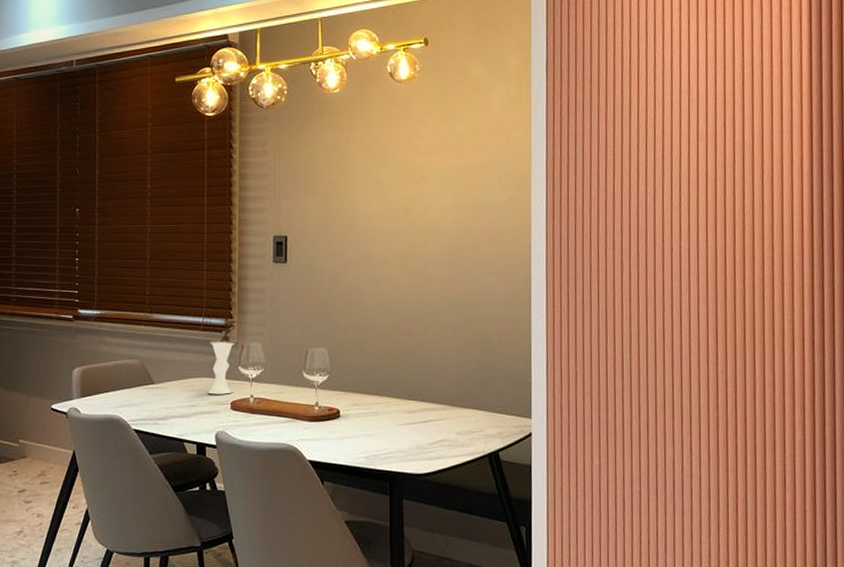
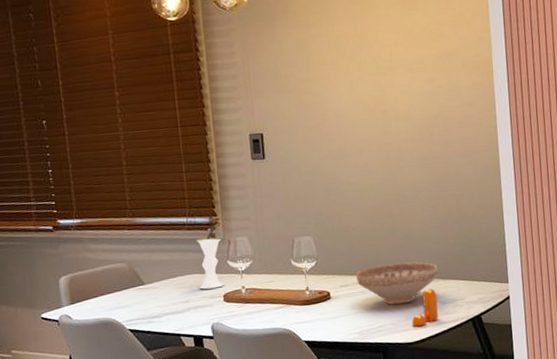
decorative bowl: none [369,384,456,431] -> present [356,261,438,305]
pepper shaker: none [423,416,453,457] -> present [412,288,438,327]

